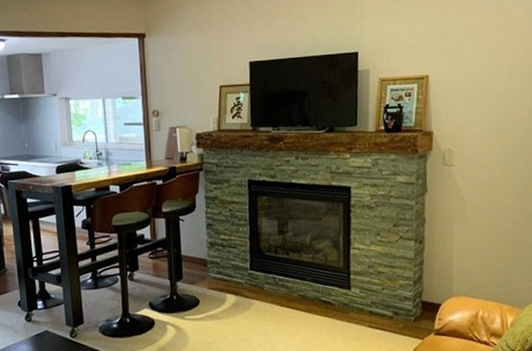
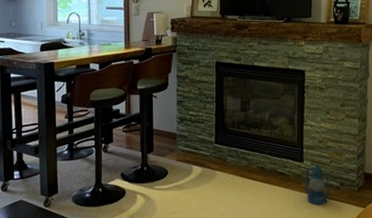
lantern: none [352,290,383,337] -> present [304,162,331,206]

